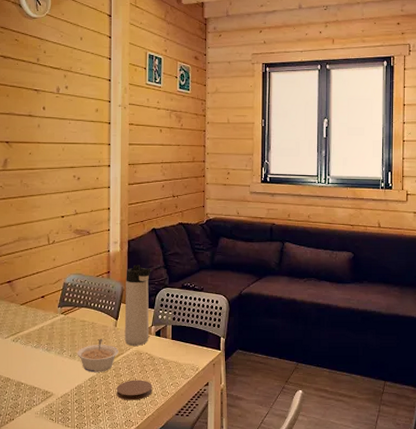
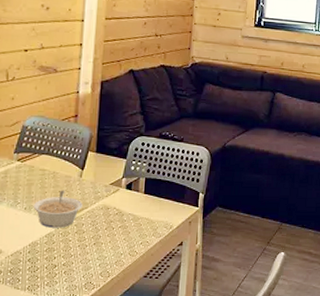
coaster: present [116,380,153,400] -> none [77,237,119,260]
thermos bottle: present [124,265,152,346] -> none [90,109,127,199]

